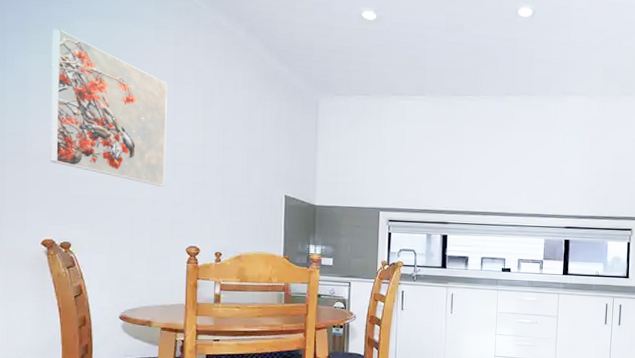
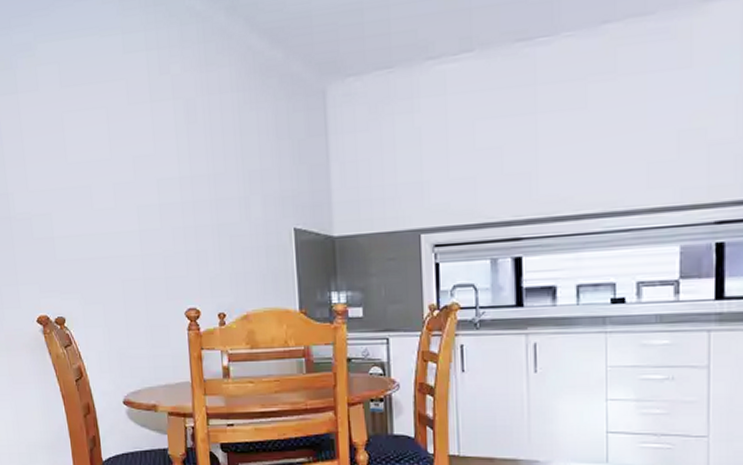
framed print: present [50,29,167,186] -> none [18,60,153,237]

